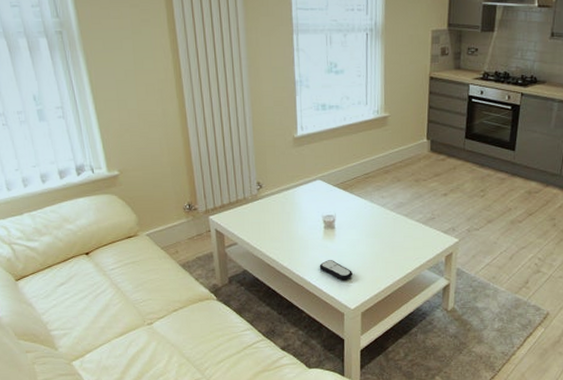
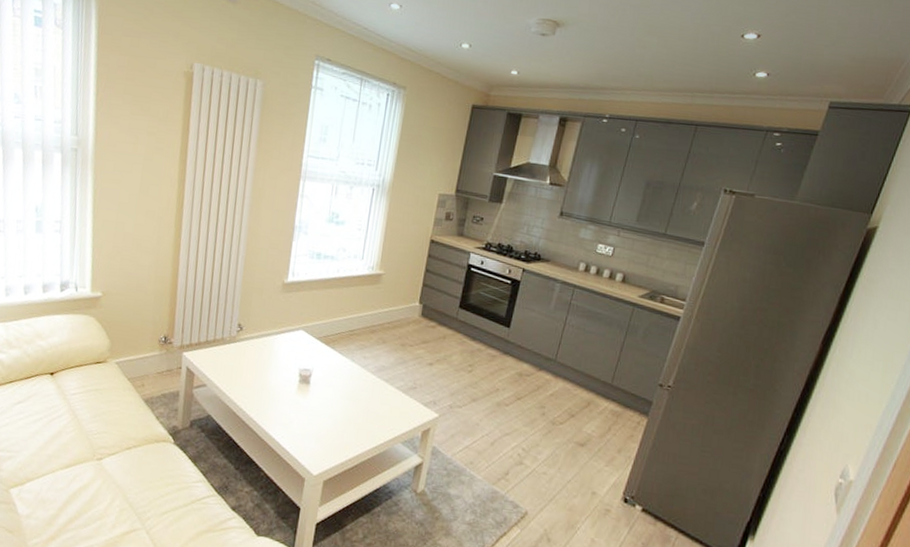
remote control: present [319,260,352,281] -> none [287,417,321,442]

